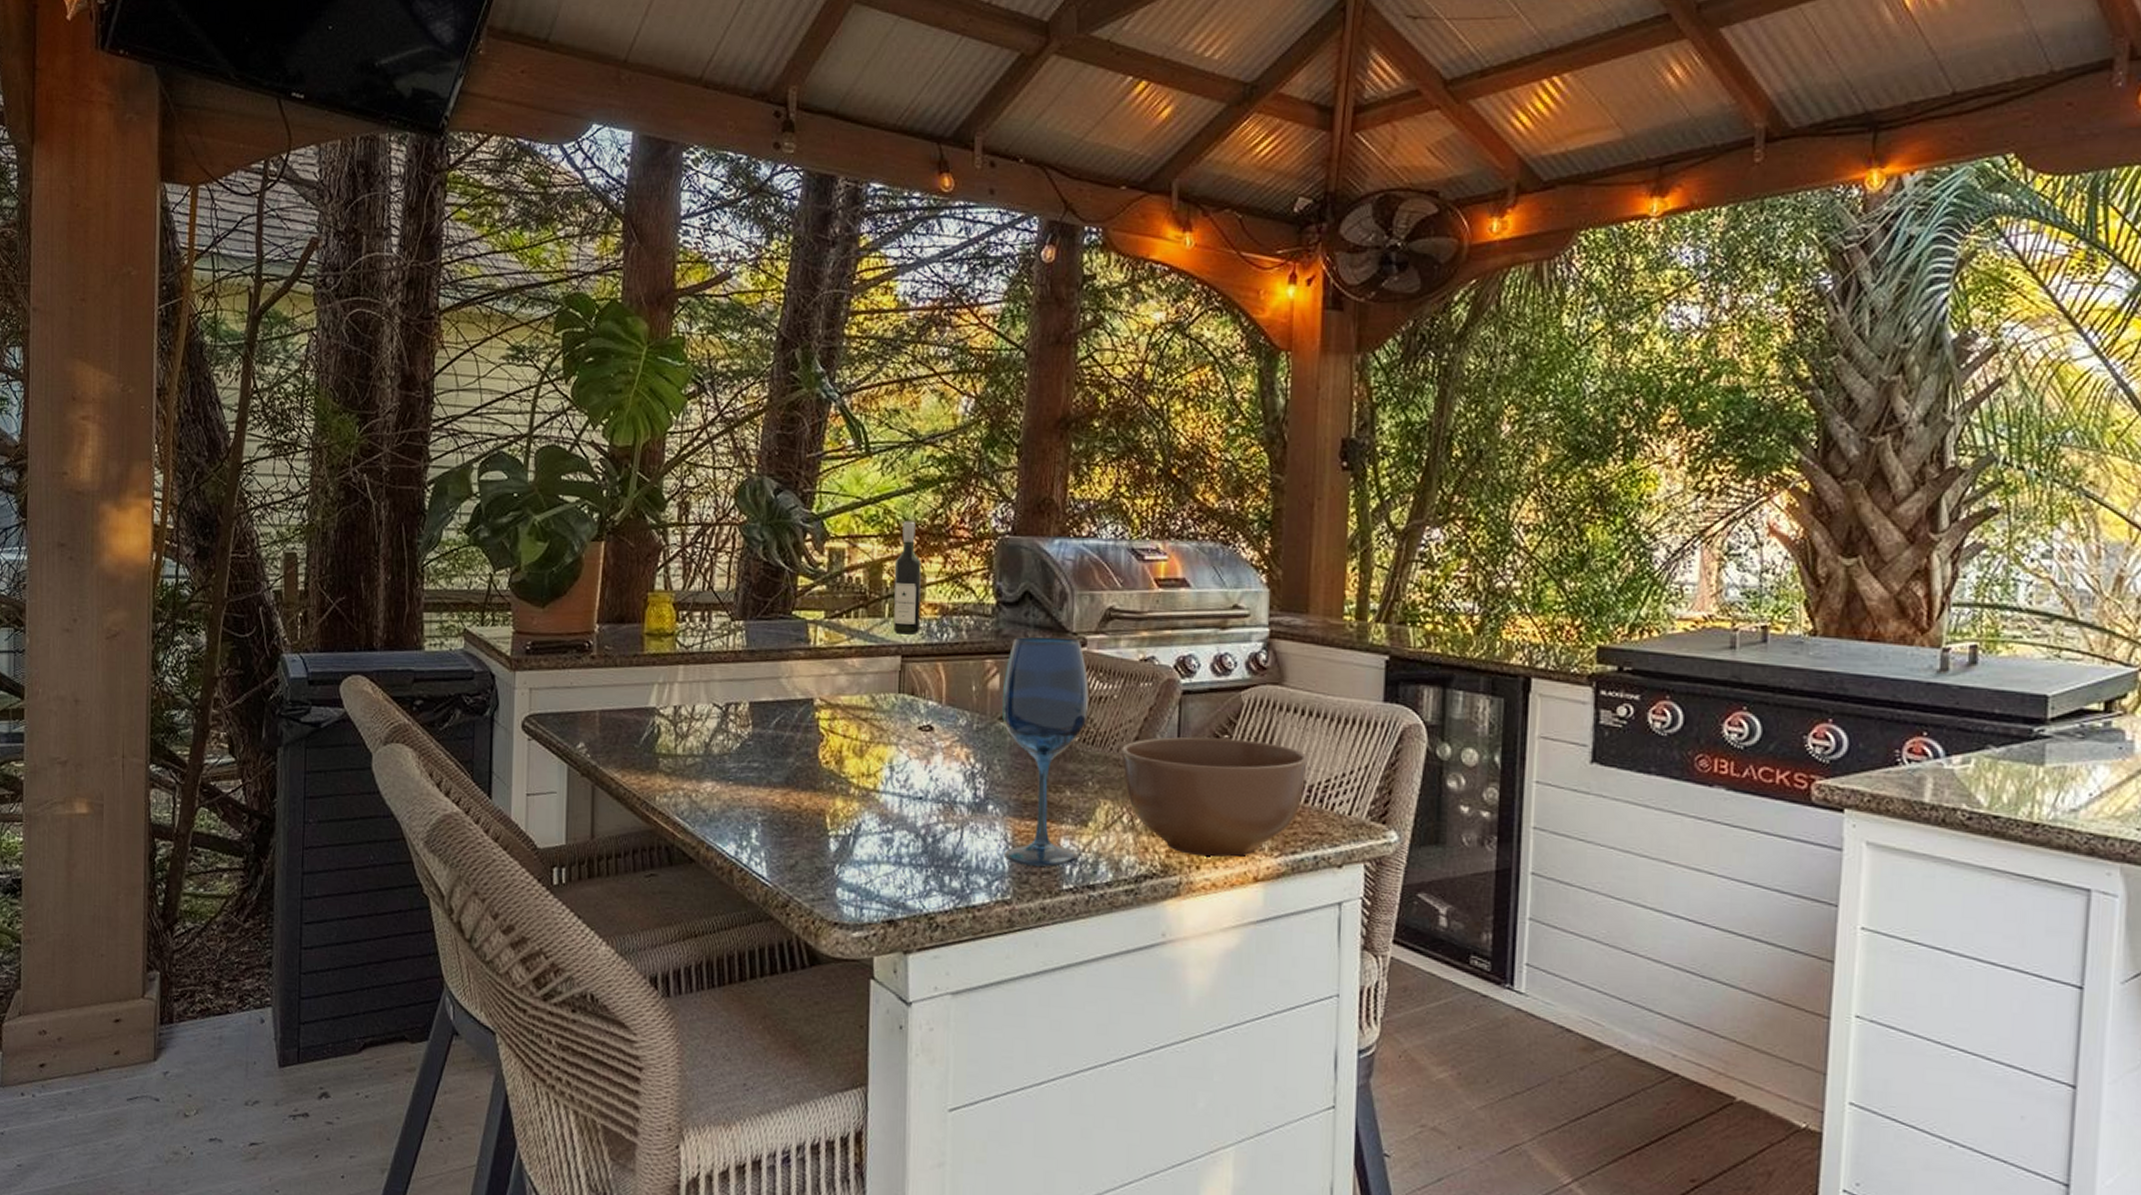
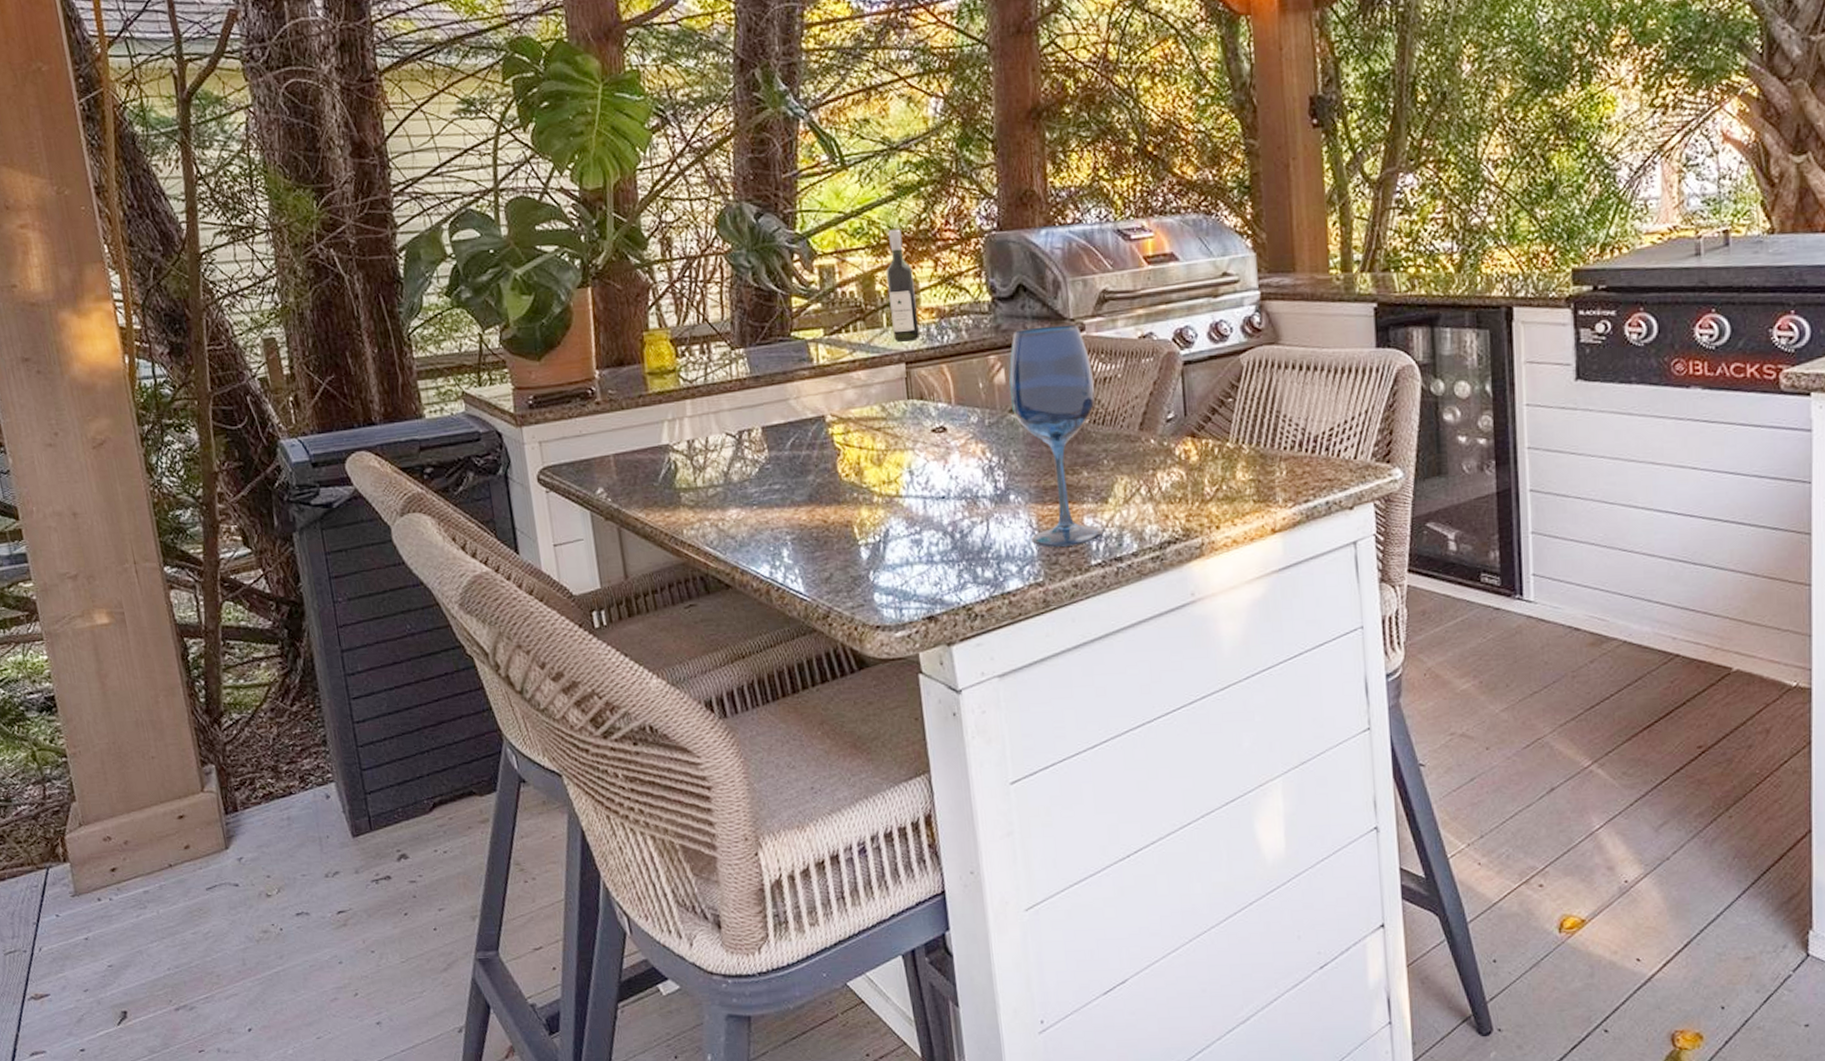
bowl: present [1121,736,1309,858] -> none [1131,400,1312,517]

